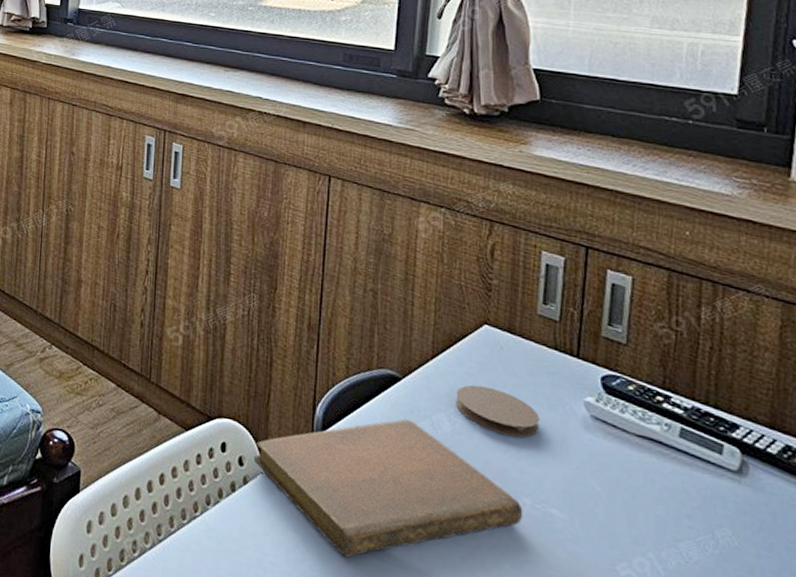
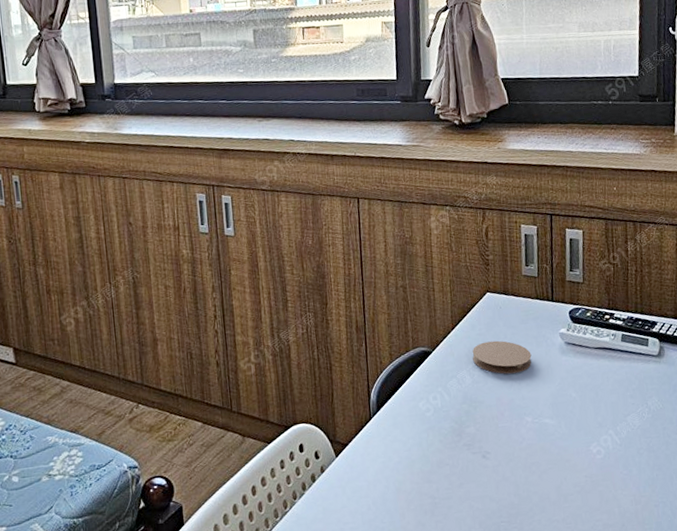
notebook: present [253,419,523,558] -> none [326,382,527,505]

